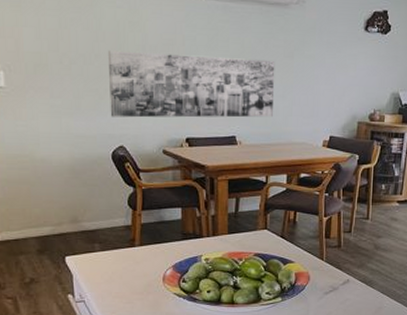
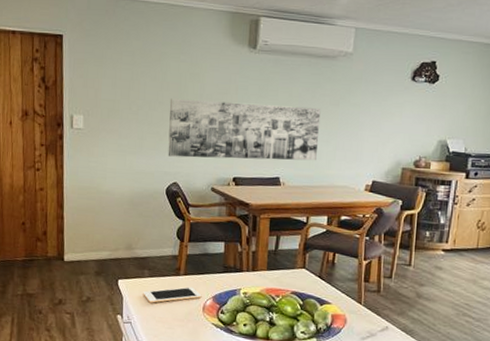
cell phone: none [95,258,161,278] -> present [143,287,202,303]

